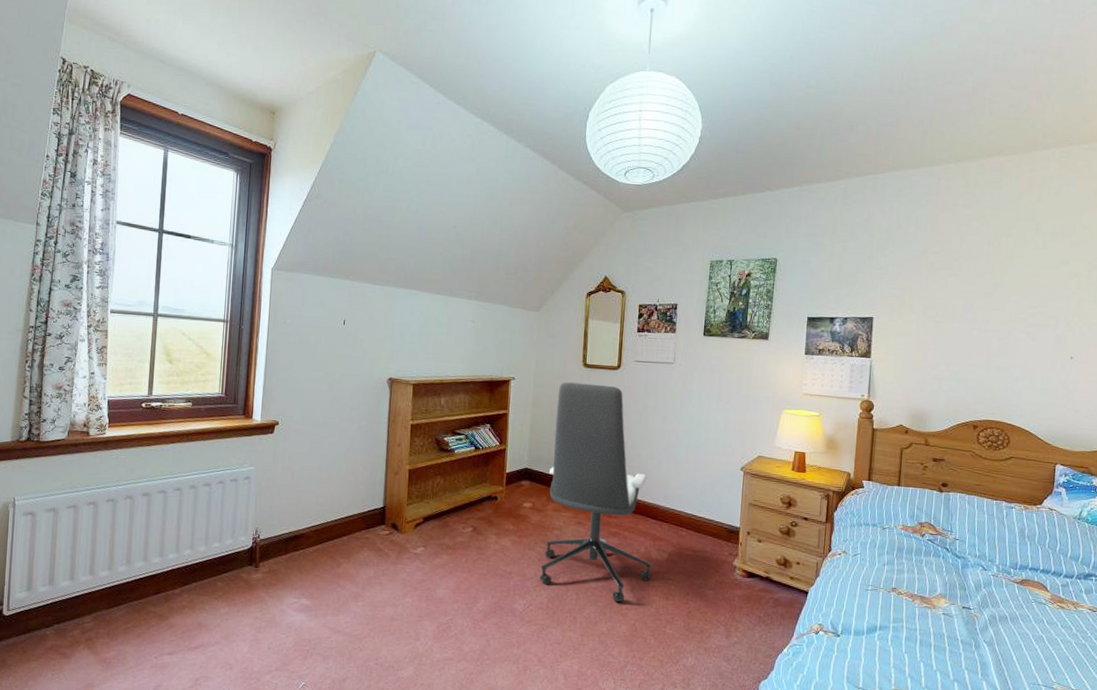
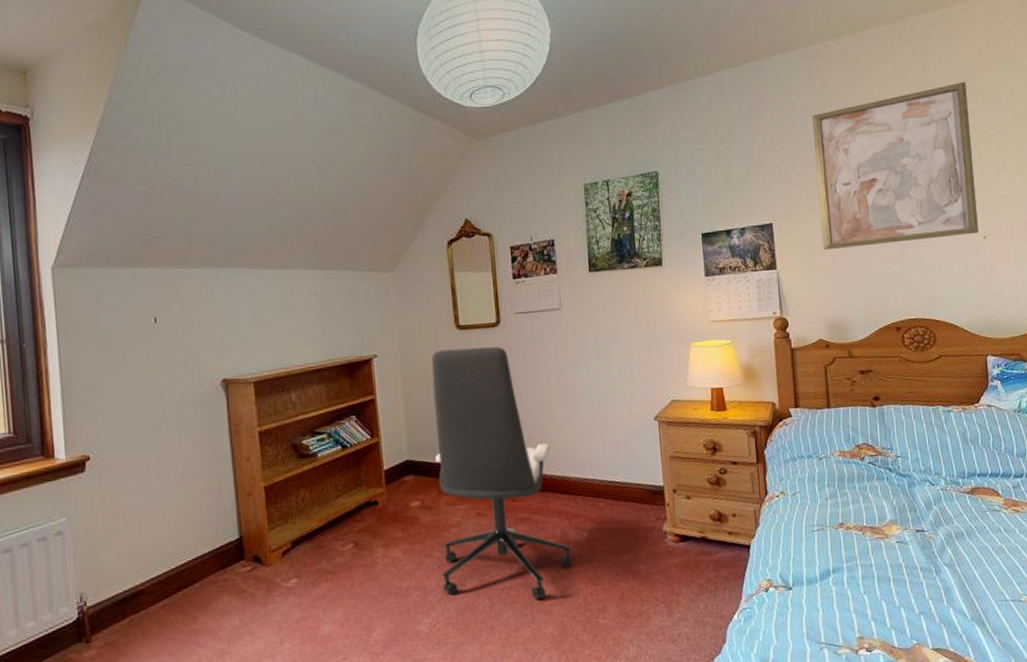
wall art: none [917,215,1077,354] -> present [812,81,978,251]

